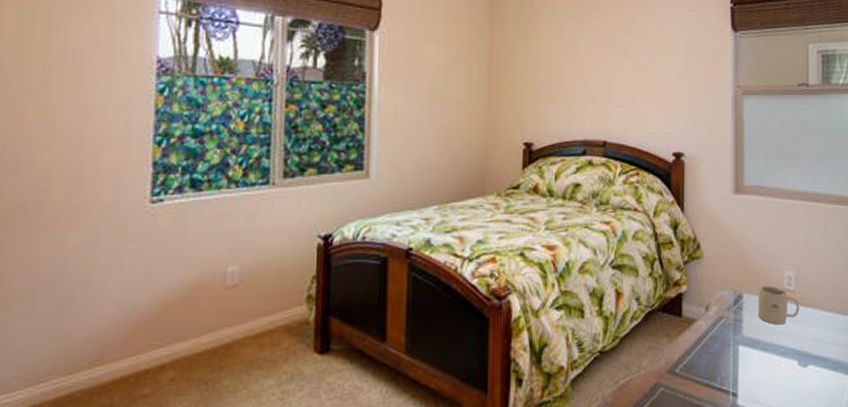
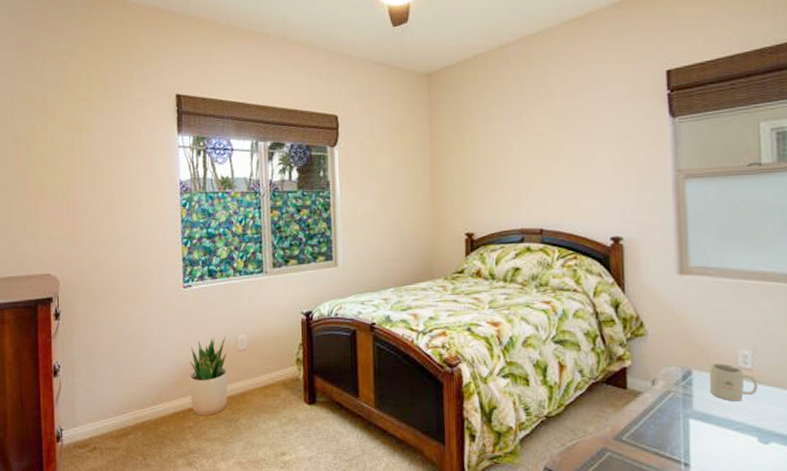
planter: none [149,267,210,379] -> present [189,336,228,415]

